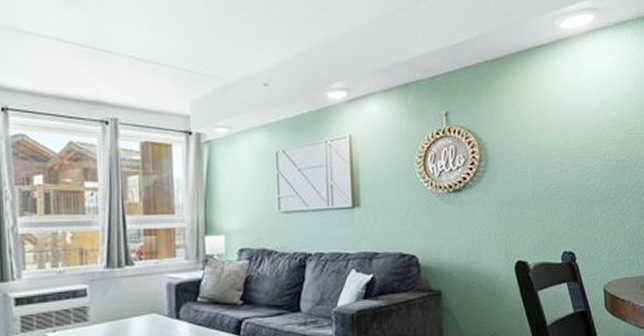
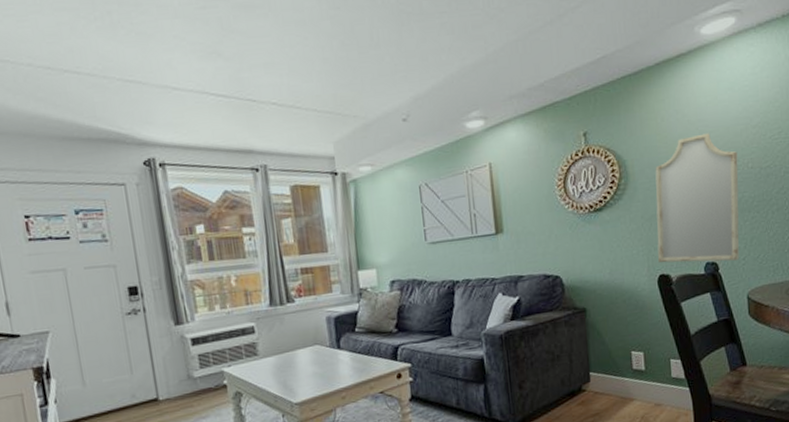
home mirror: none [514,123,596,252] -> present [655,133,740,263]

